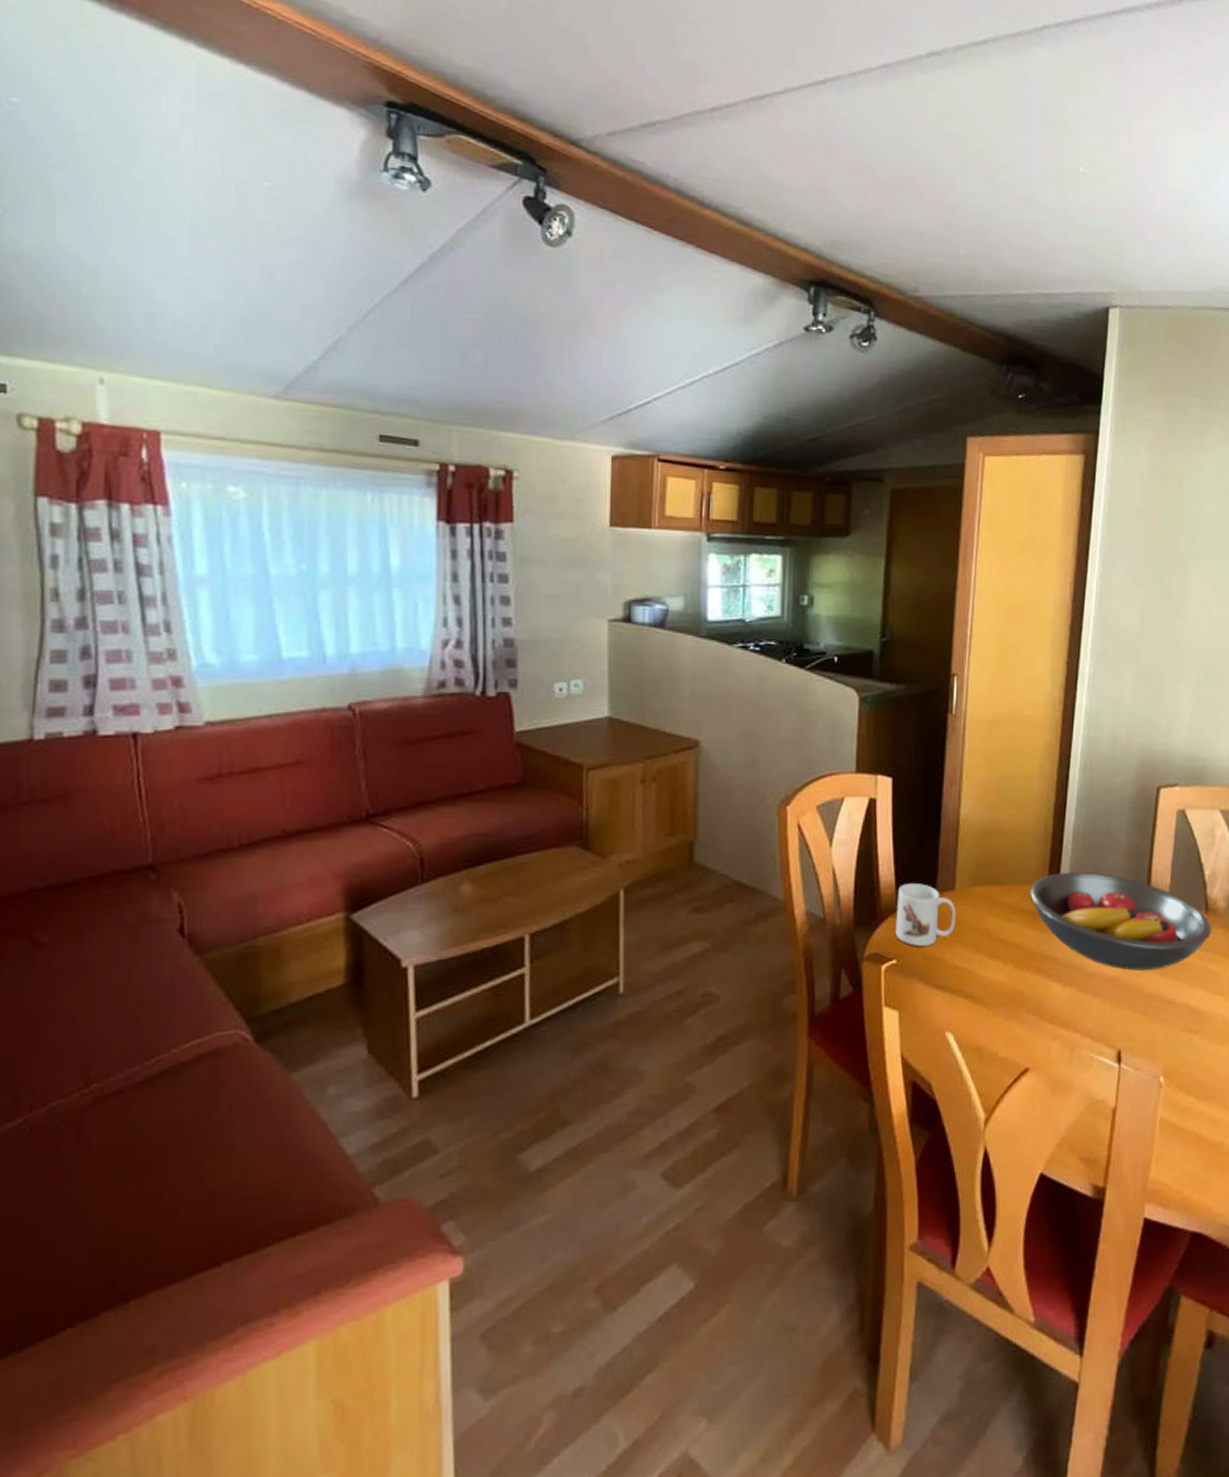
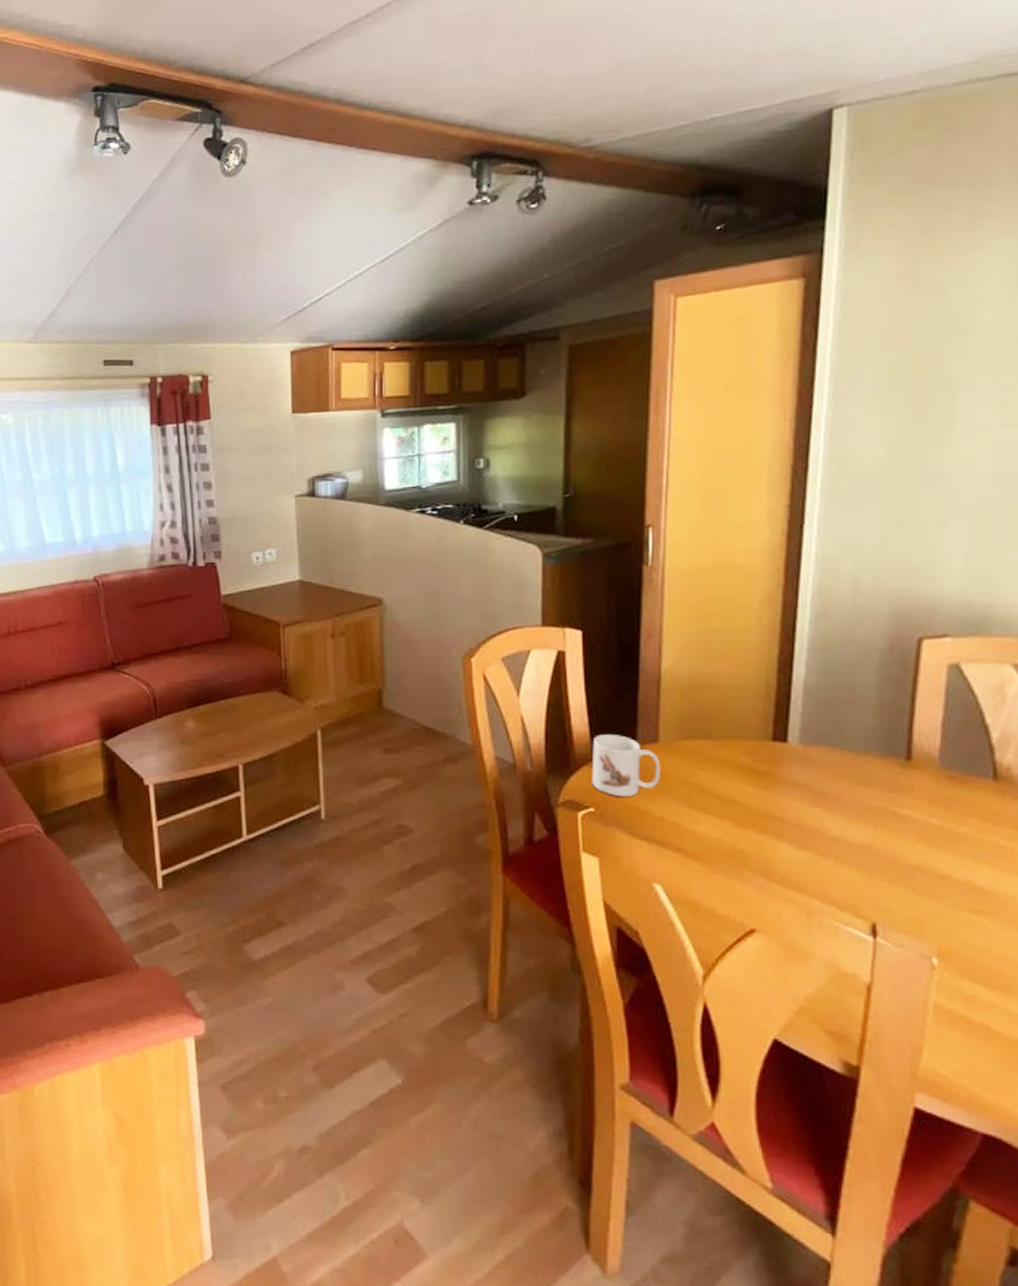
fruit bowl: present [1030,872,1212,971] -> none [750,730,1004,840]

